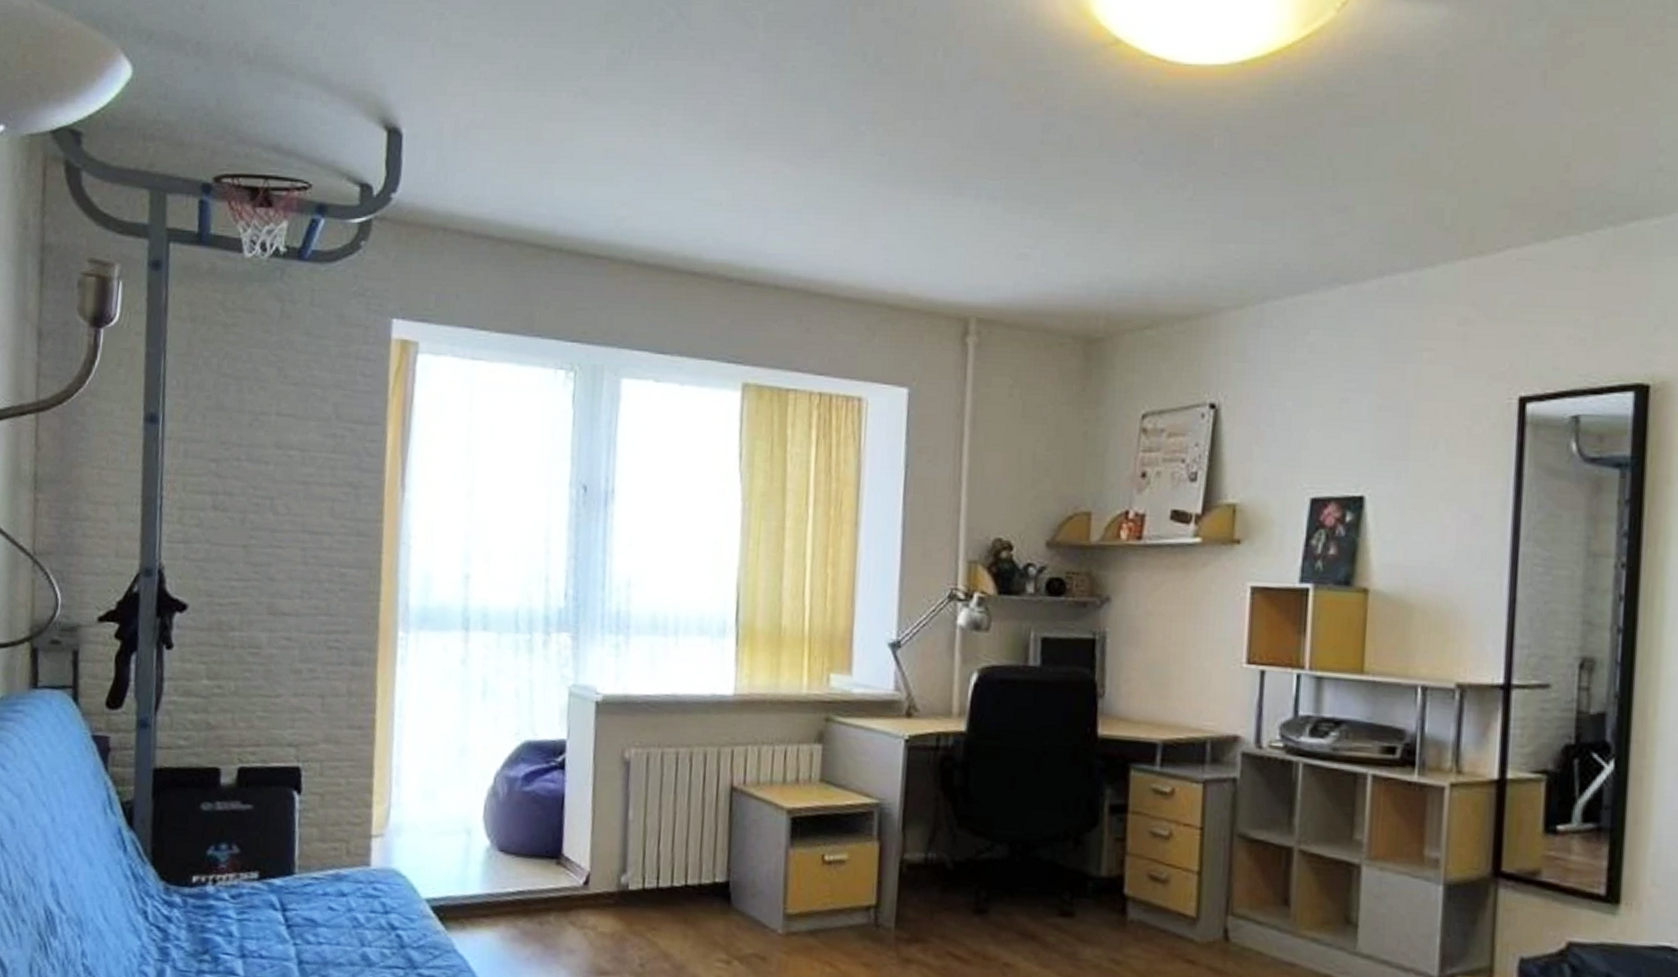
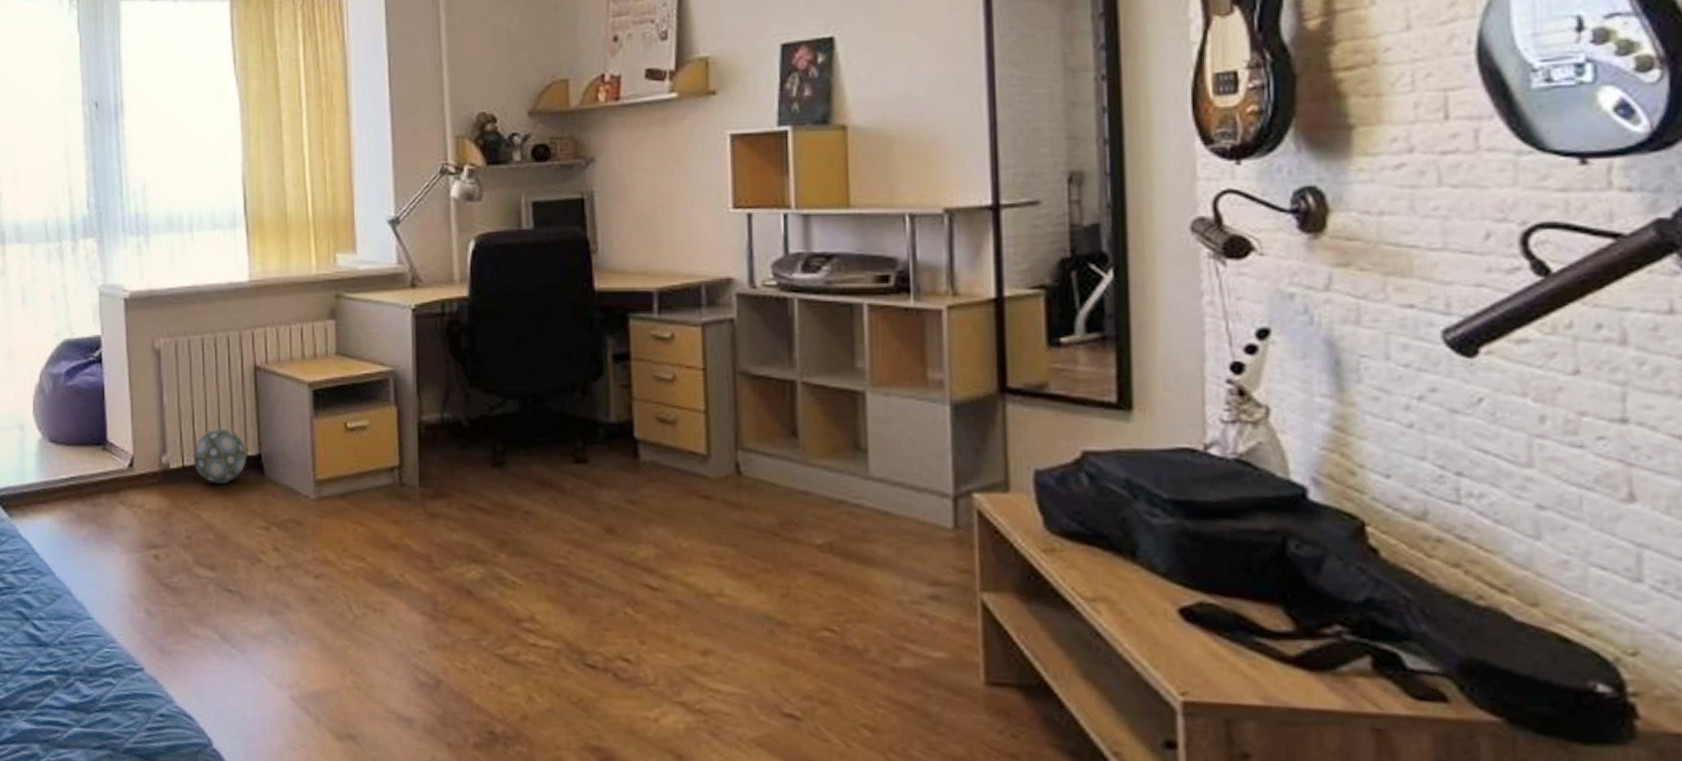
ball: none [654,851,714,911] -> present [192,429,247,484]

